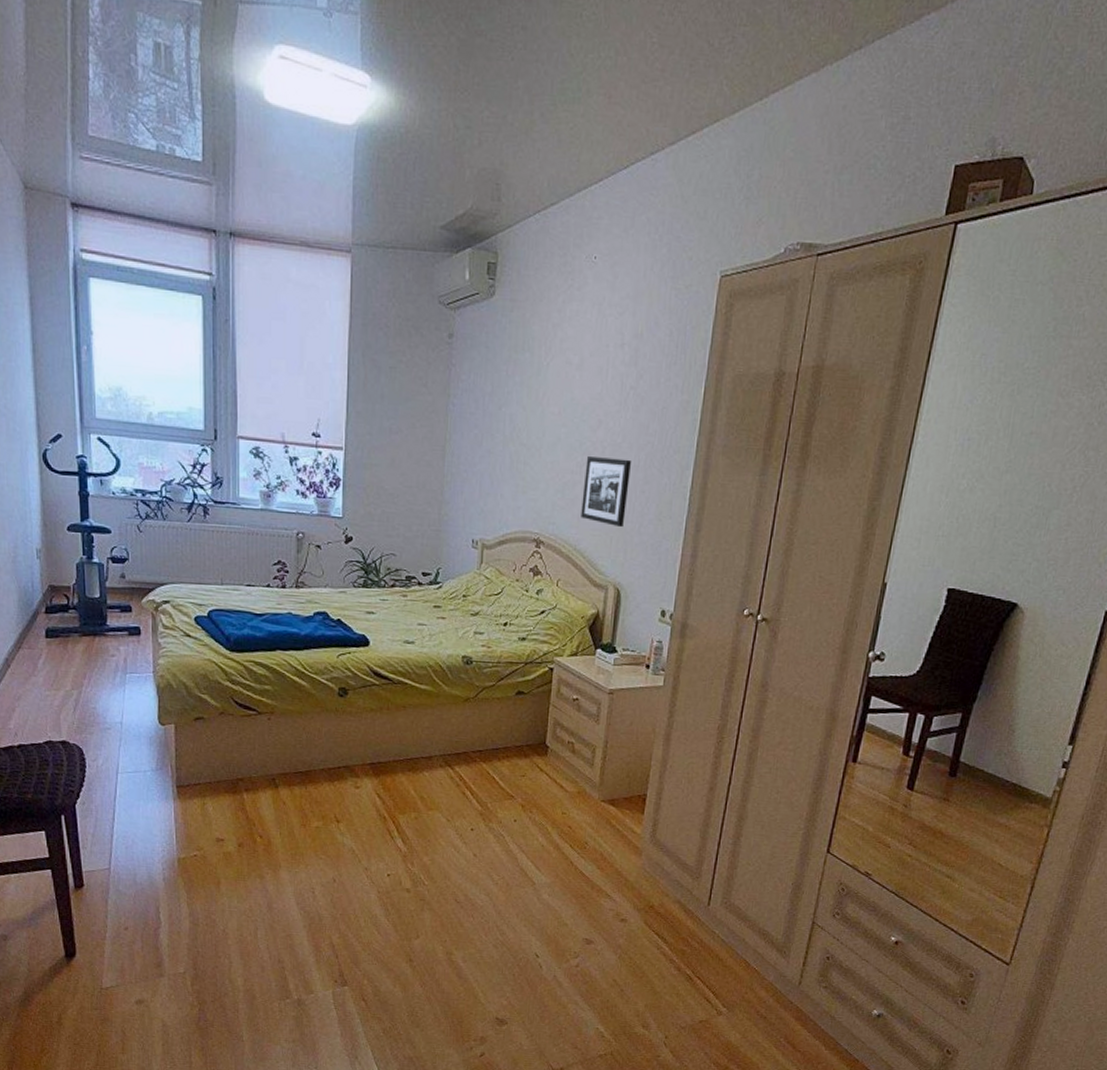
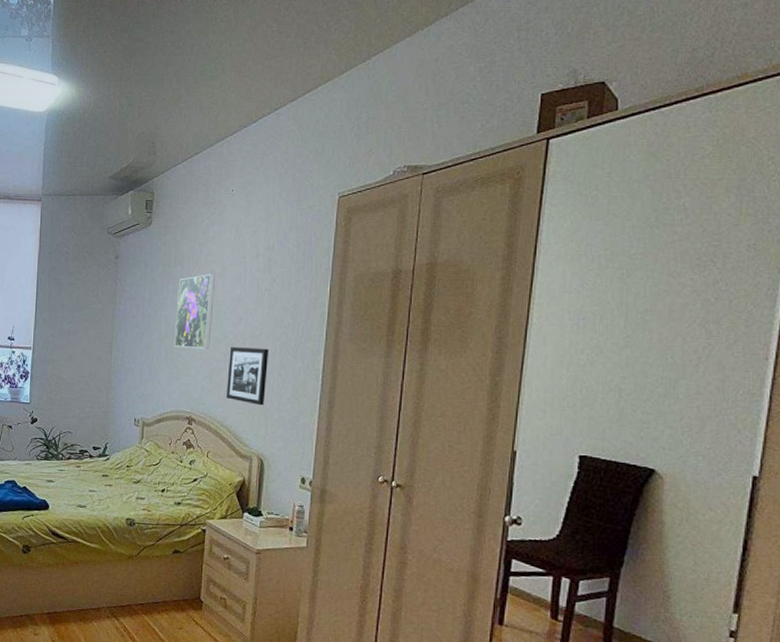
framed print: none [521,364,571,458] -> present [174,274,215,349]

